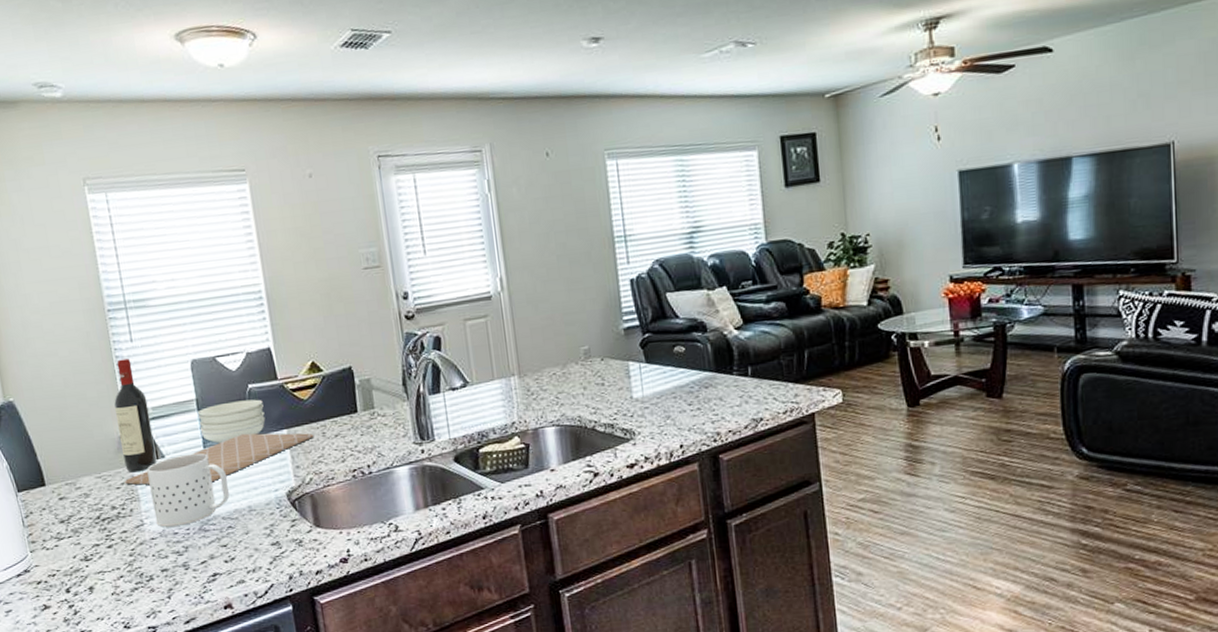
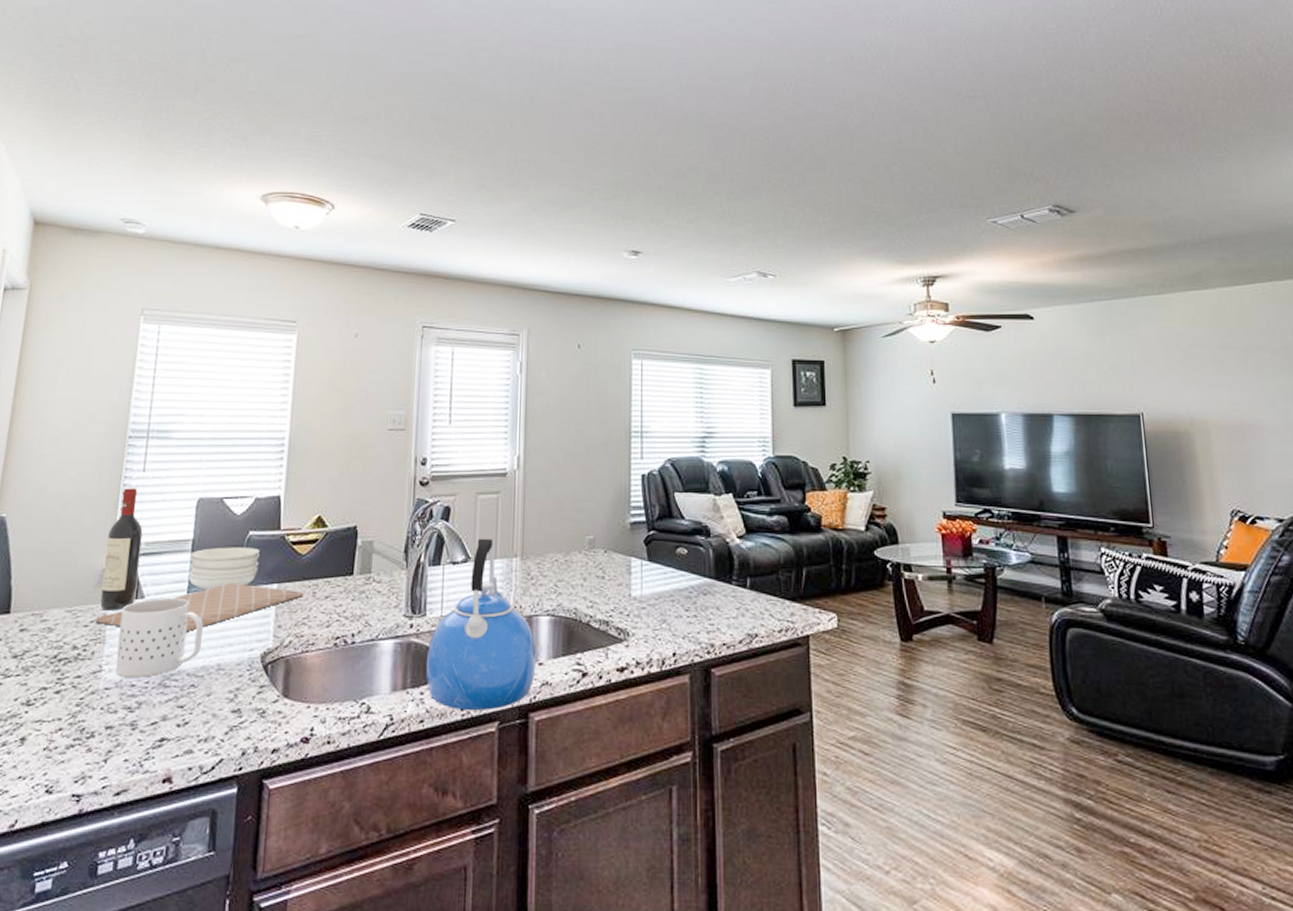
kettle: none [442,361,549,519] -> present [425,538,536,711]

